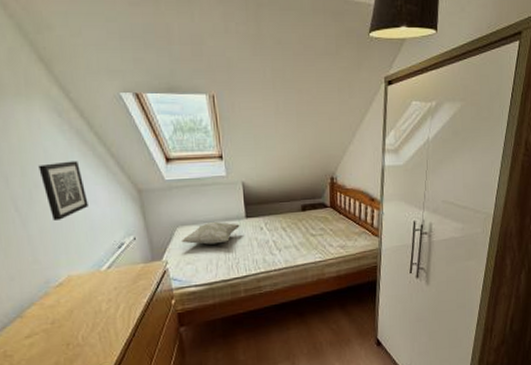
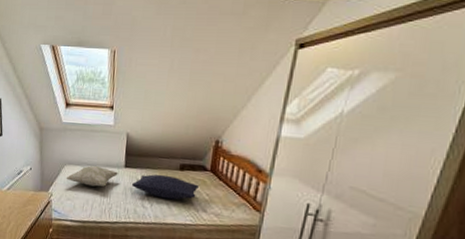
pillow: none [257,218,322,242] -> present [132,174,199,200]

